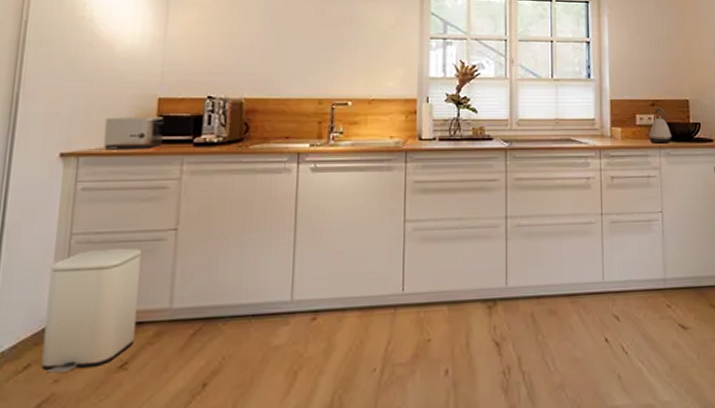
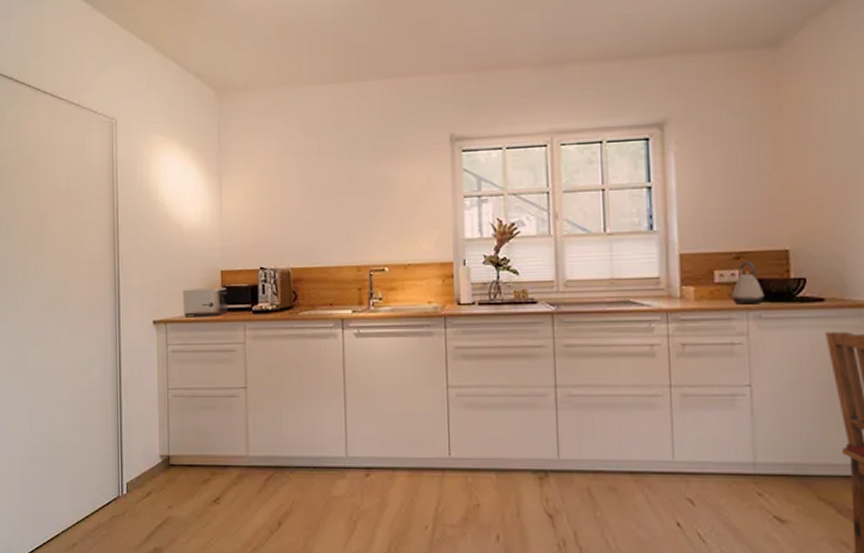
pedal bin: present [41,248,143,374] -> none [157,402,223,501]

